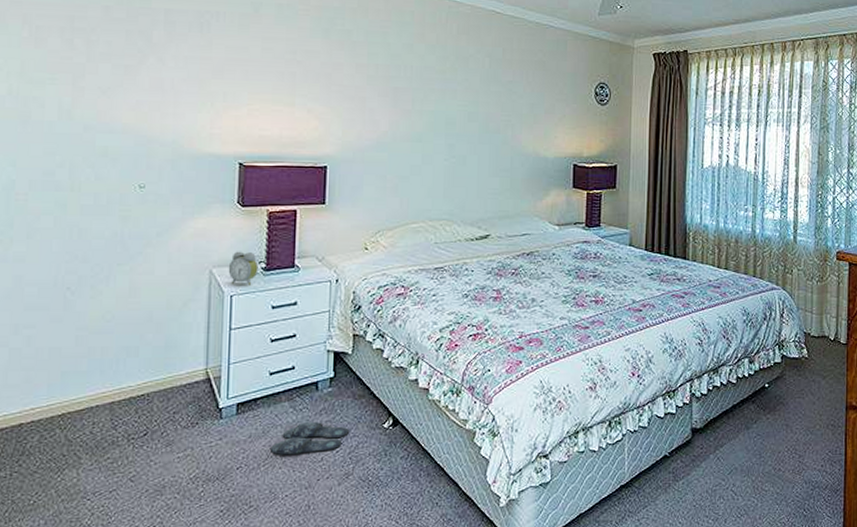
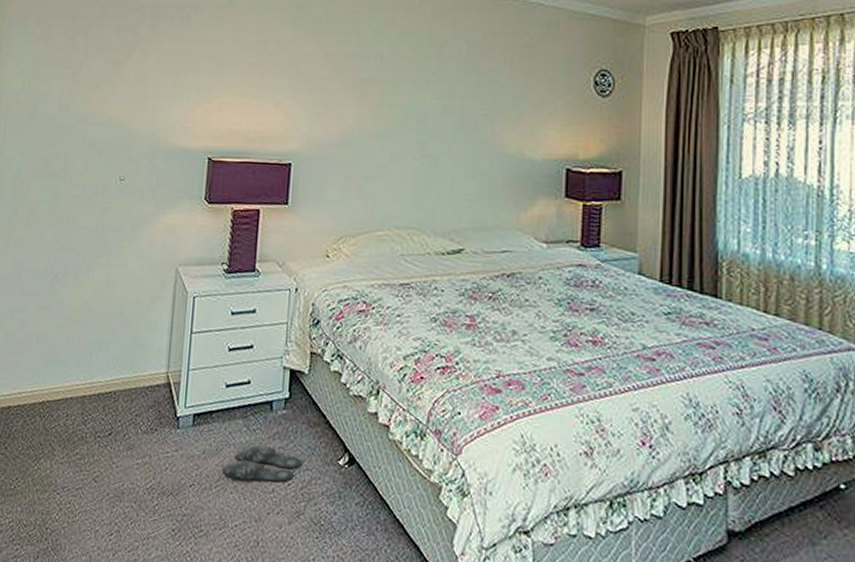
alarm clock: present [228,251,259,285] -> none [192,250,221,288]

